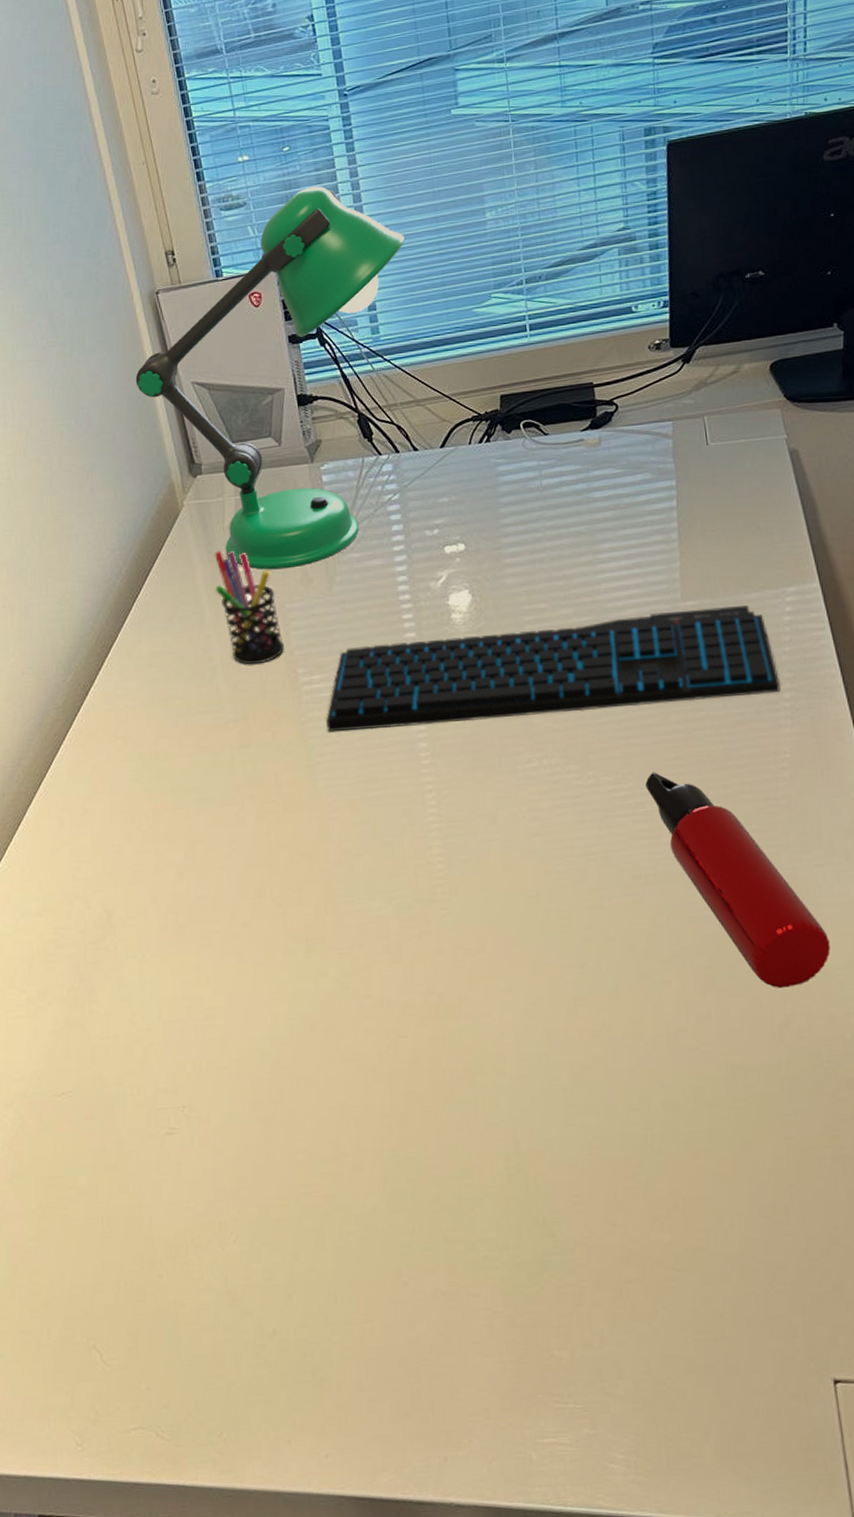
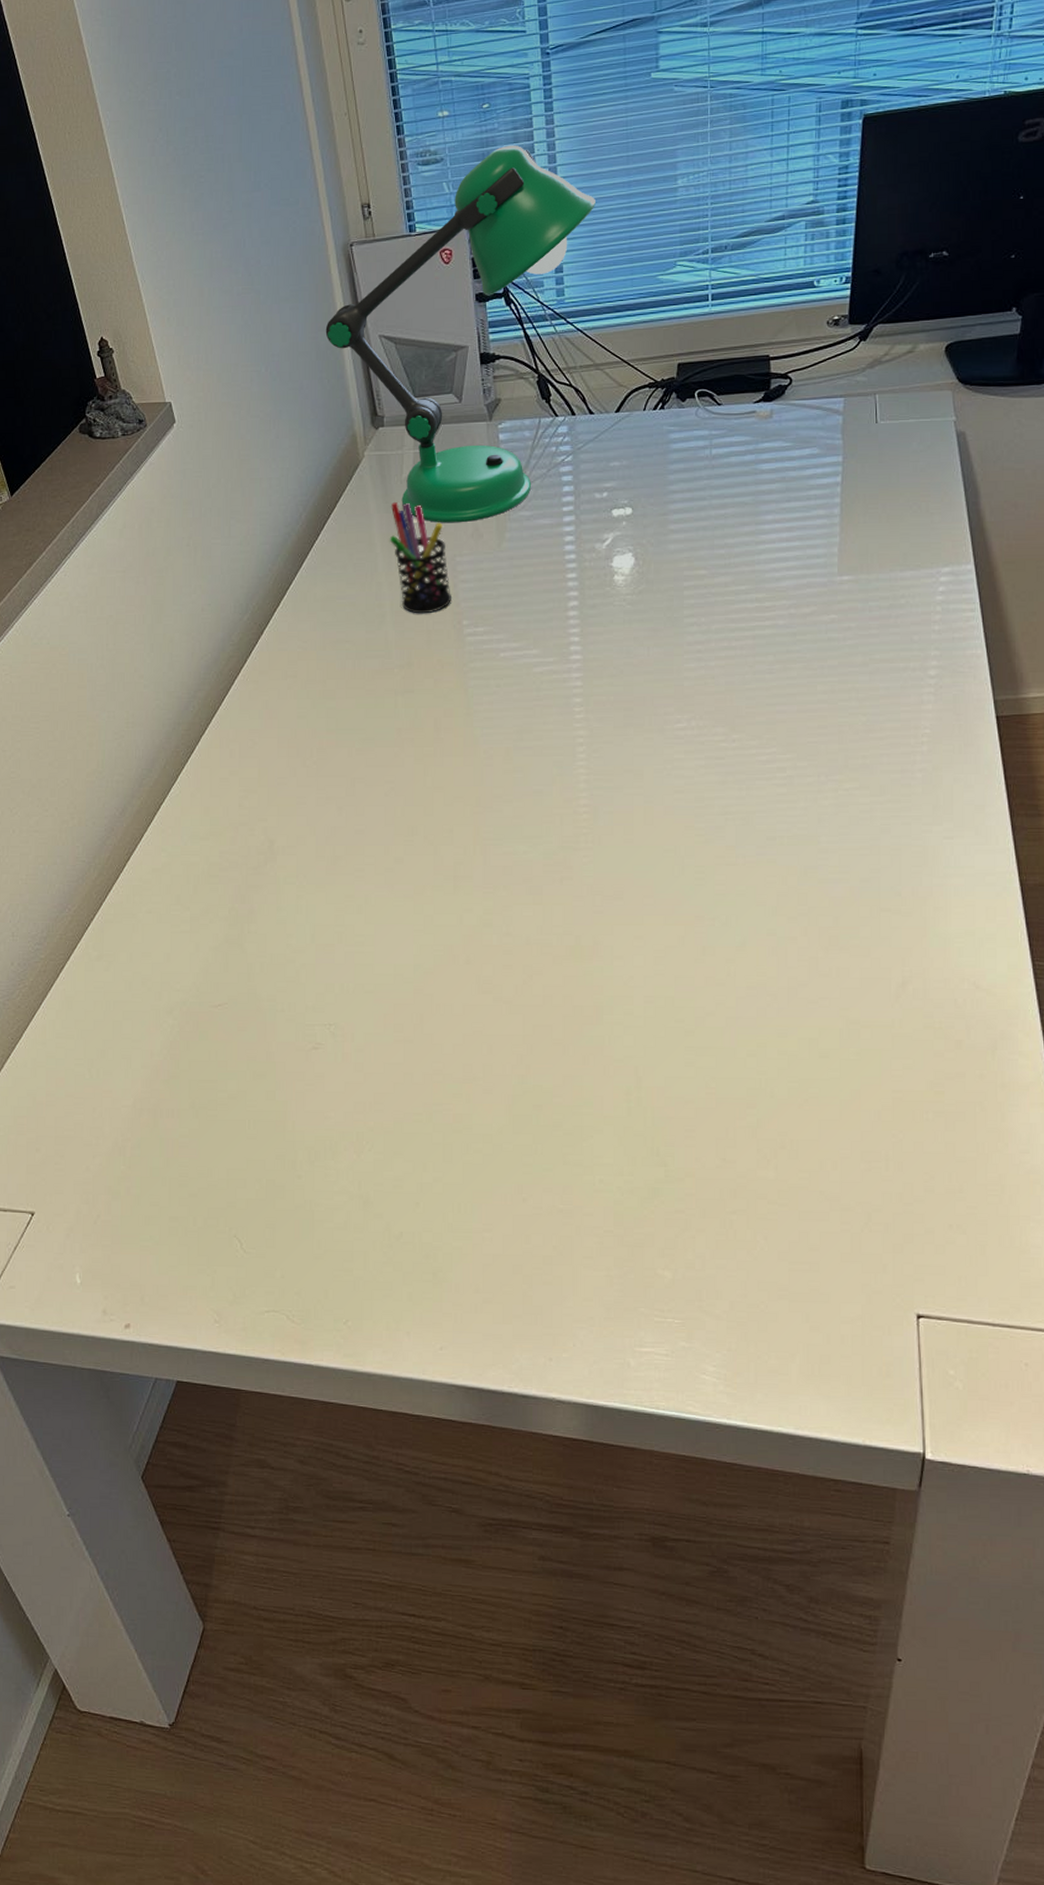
keyboard: present [326,605,780,733] -> none [487,582,926,683]
water bottle: present [645,772,831,988] -> none [788,739,951,951]

